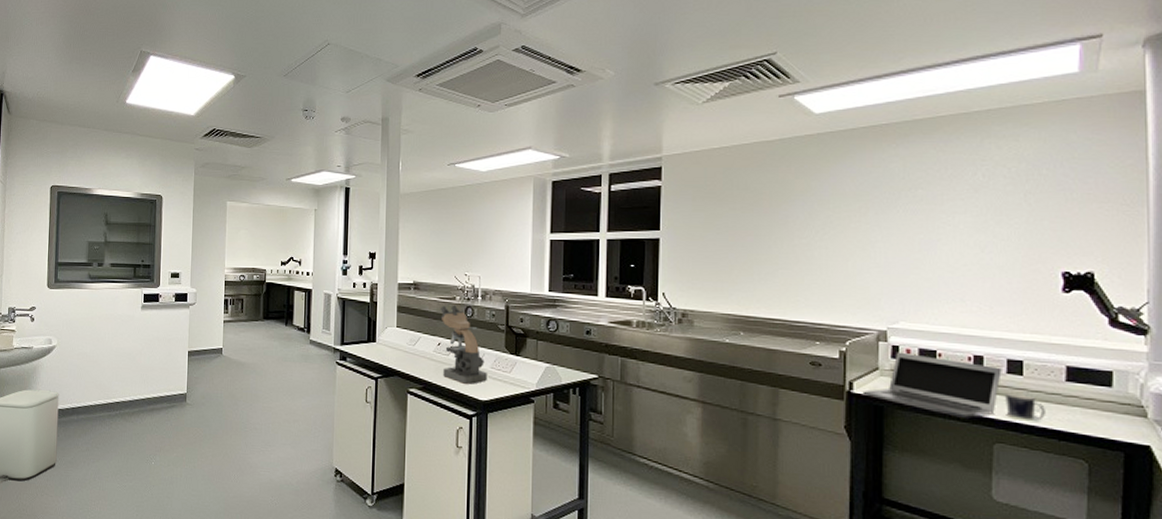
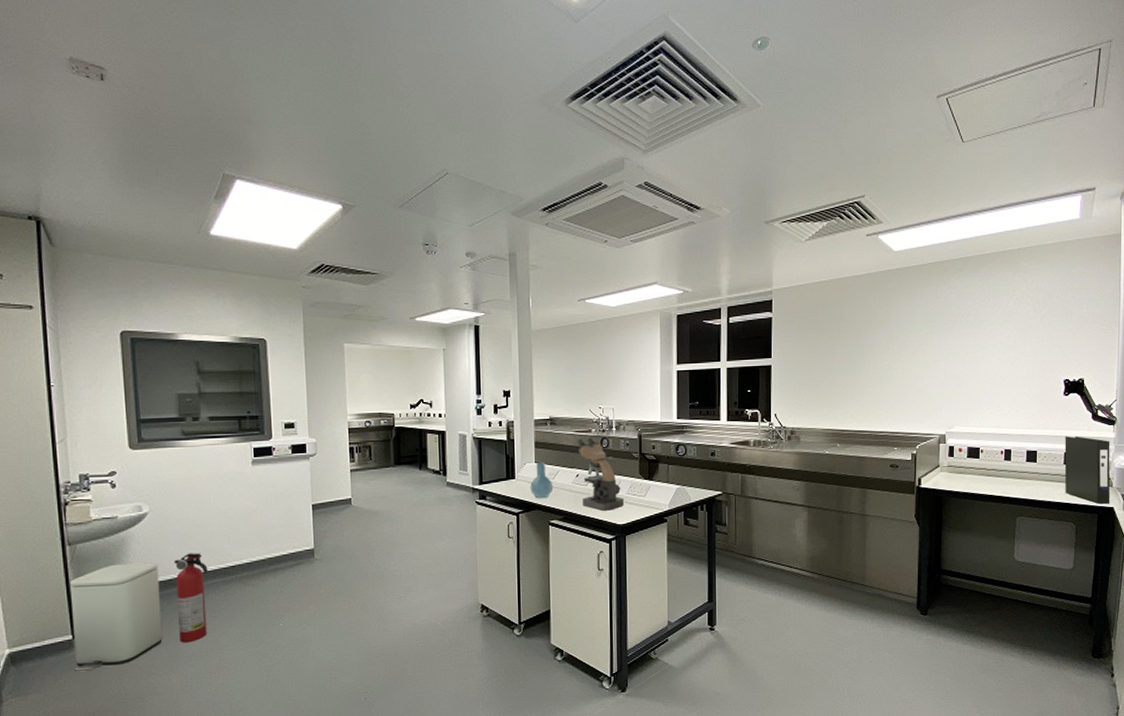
fire extinguisher: none [69,386,98,469] -> present [174,553,208,643]
flask: none [390,326,414,365] -> present [530,461,554,499]
laptop: present [862,352,1002,418] -> none [928,451,1023,500]
mug: present [1004,392,1045,422] -> none [1024,476,1050,498]
binder: none [1066,345,1144,442] -> present [1064,436,1110,505]

